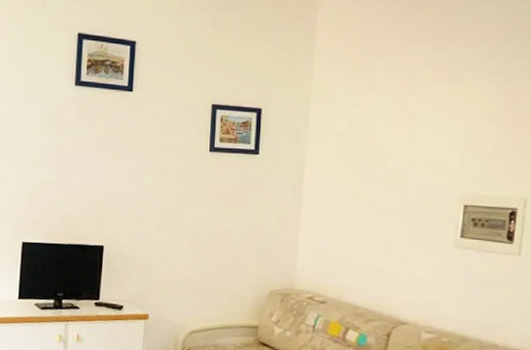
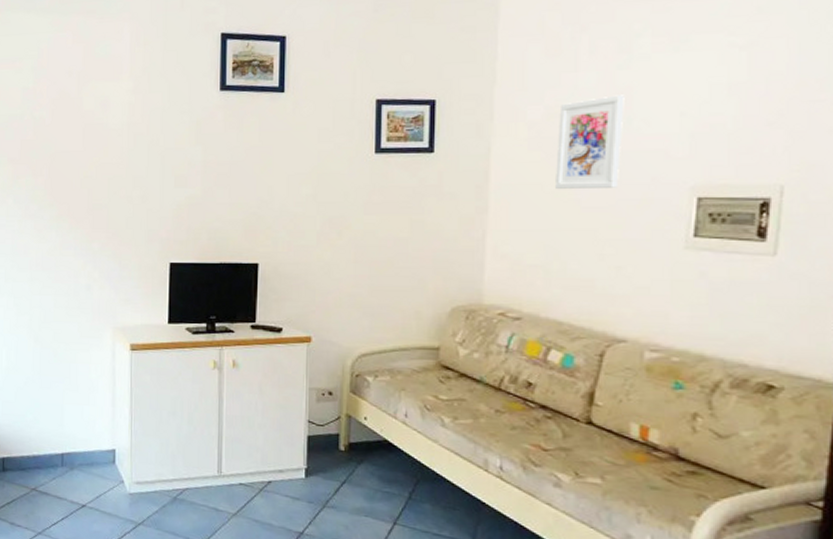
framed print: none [356,115,411,194] -> present [556,95,625,189]

